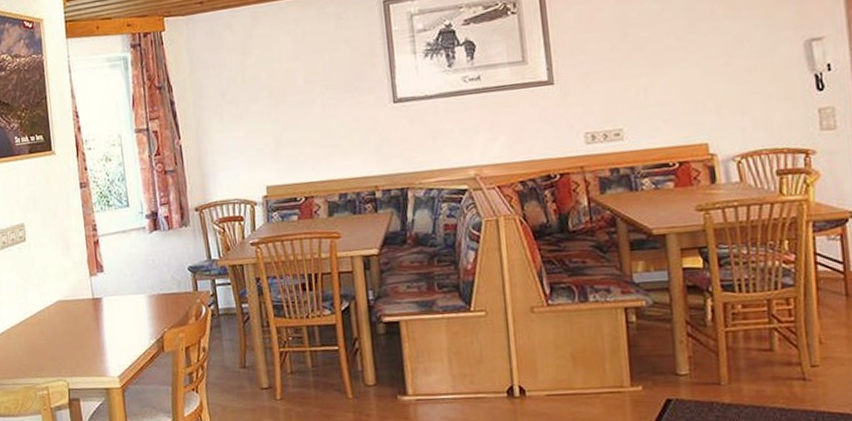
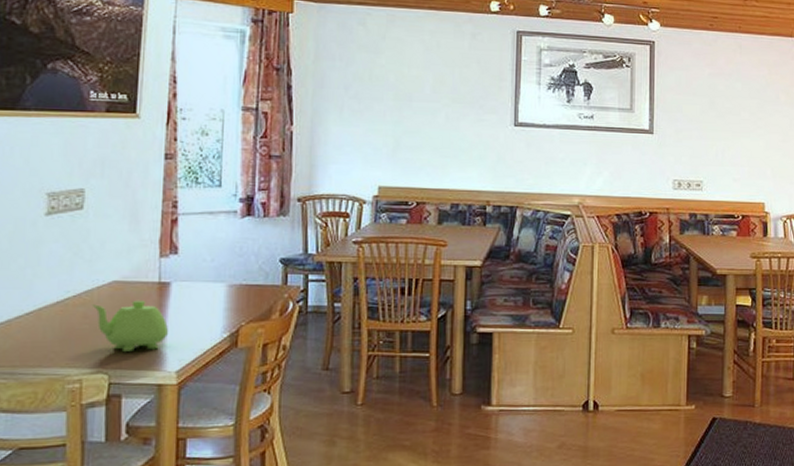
teapot: none [45,316,107,361] -> present [92,301,168,352]

